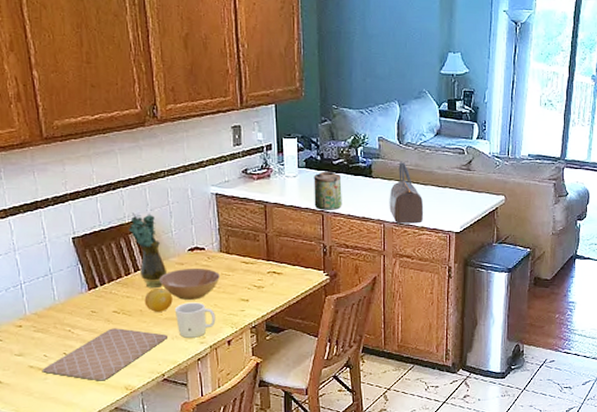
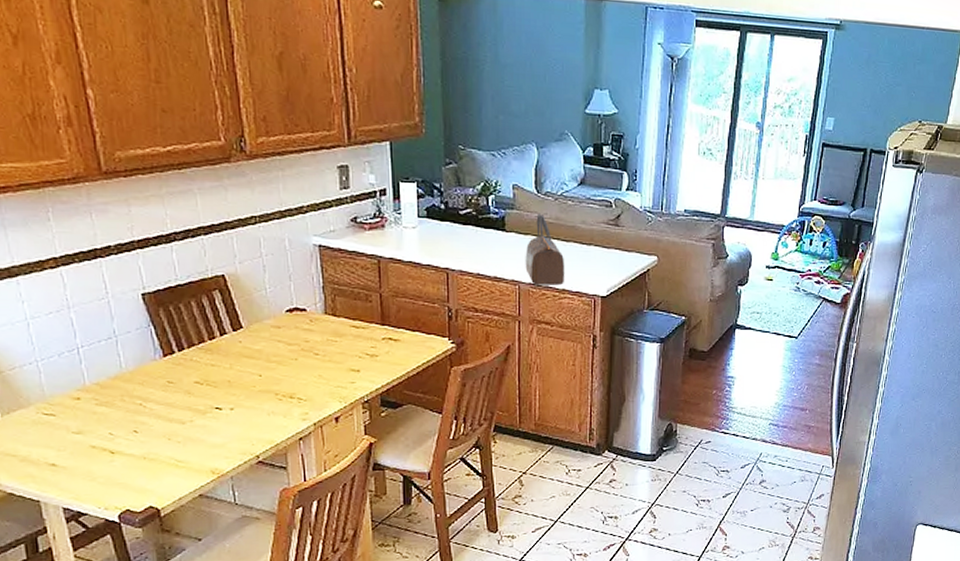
placemat: present [42,328,167,381] -> none [107,402,262,464]
vase: present [128,212,168,288] -> none [211,265,261,354]
fruit: present [144,287,173,312] -> none [233,354,268,383]
bowl: present [158,268,220,300] -> none [250,332,325,369]
mug: present [174,302,216,338] -> none [270,372,321,414]
canister: present [314,171,342,210] -> none [436,222,471,268]

